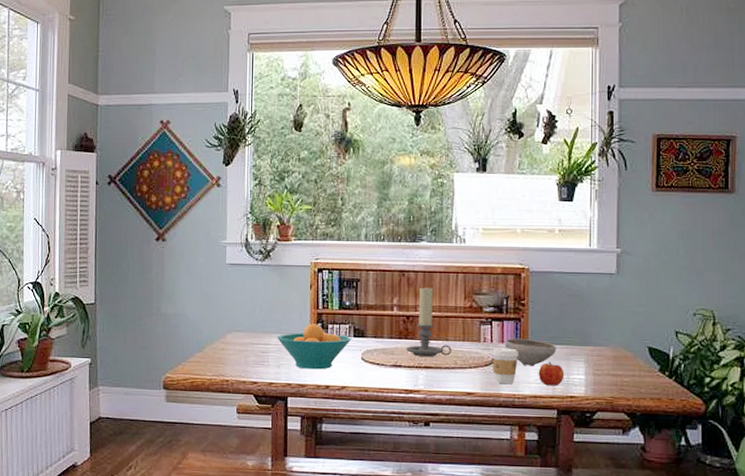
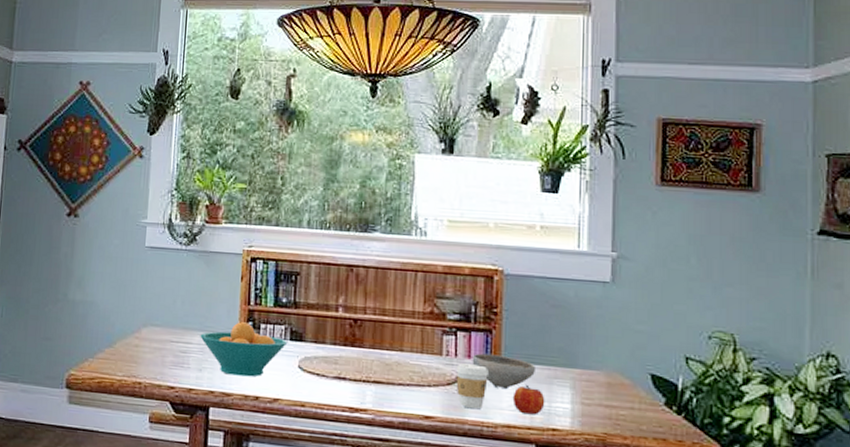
candle holder: present [406,286,451,357] -> none [352,285,407,370]

